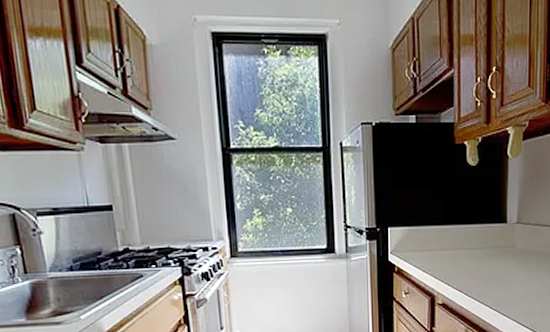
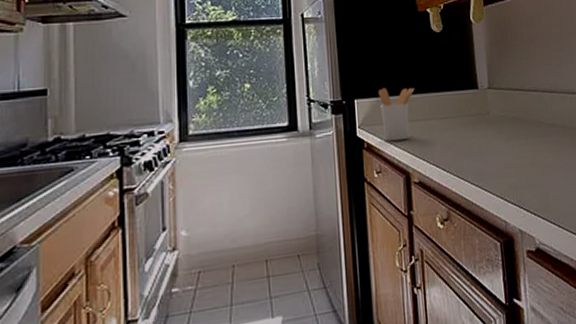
utensil holder: none [411,218,446,267] -> present [378,87,415,142]

